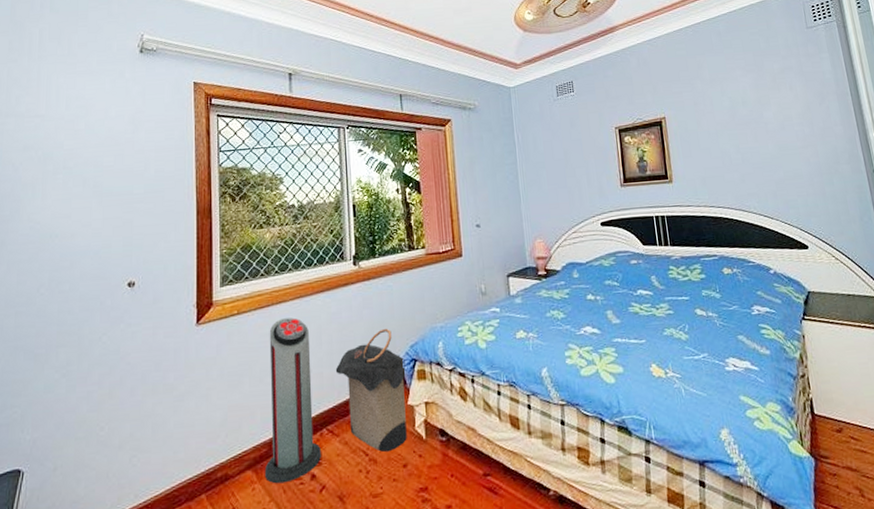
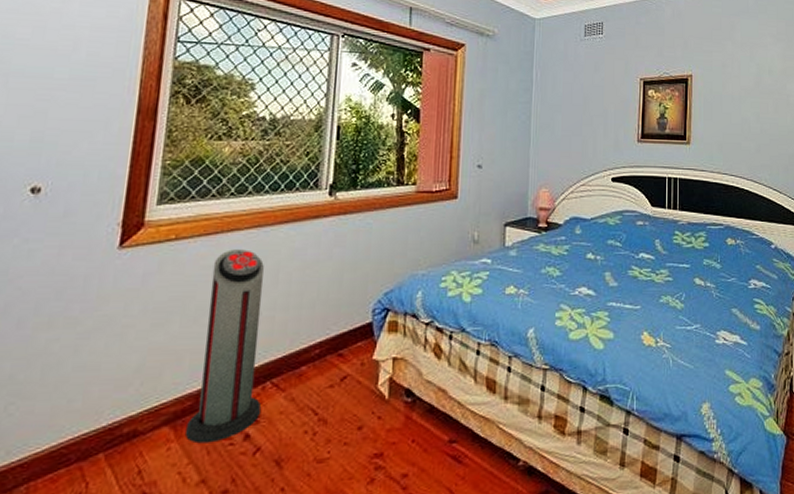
laundry hamper: present [335,328,407,453] -> none [290,271,377,412]

